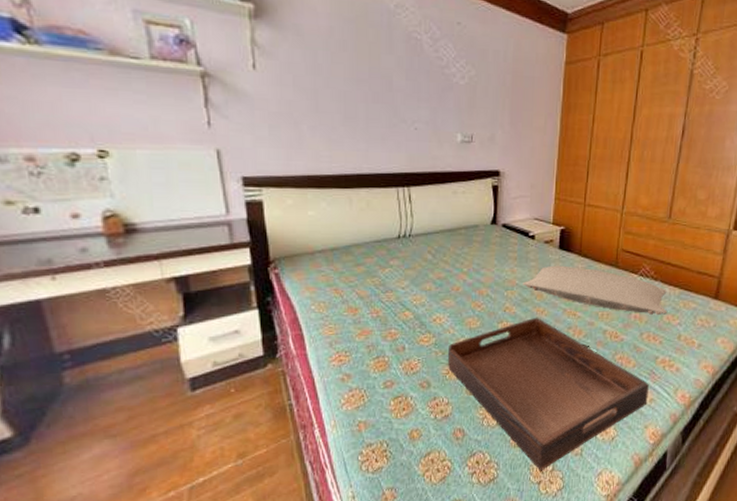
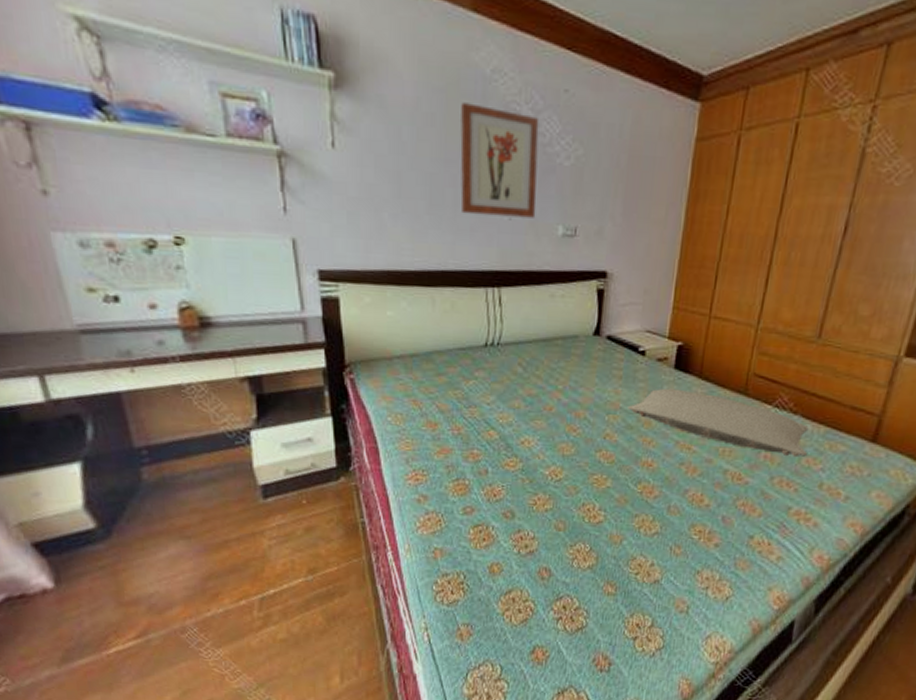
wall art: none [370,32,438,128] -> present [460,102,540,218]
serving tray: present [447,317,649,471] -> none [535,448,777,626]

